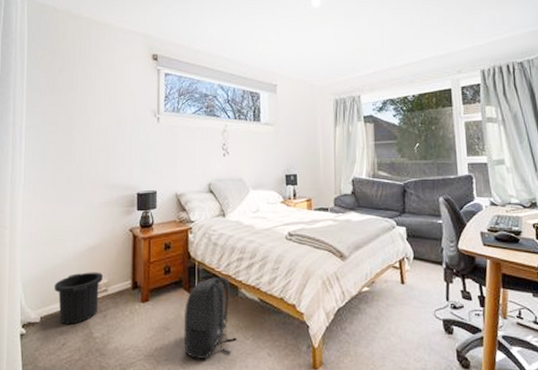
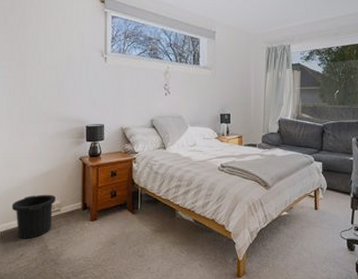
backpack: present [184,276,237,359] -> none [128,200,174,268]

